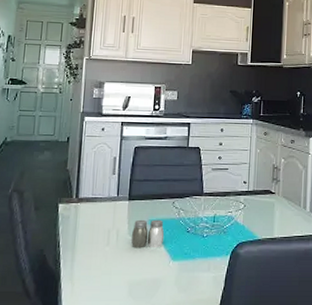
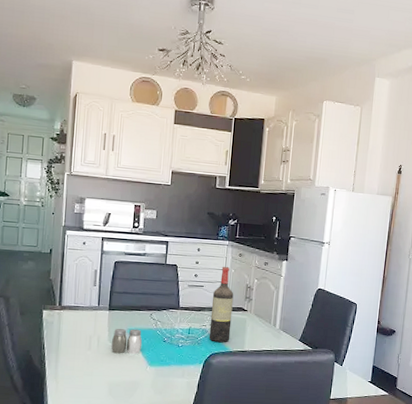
wine bottle: none [235,146,260,230] -> present [209,266,234,343]

